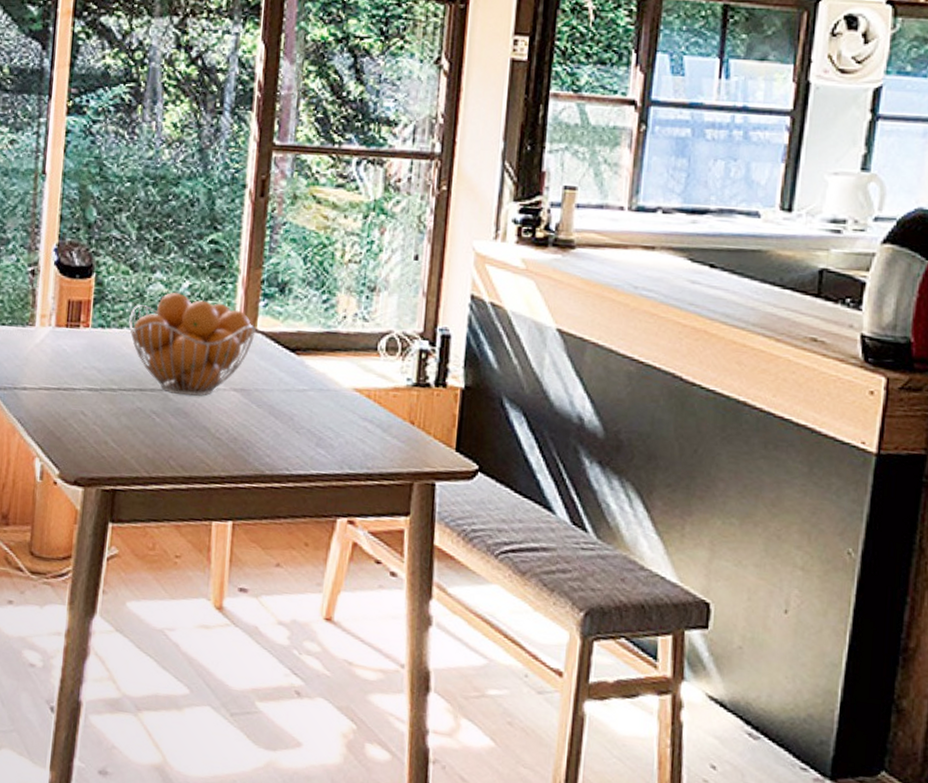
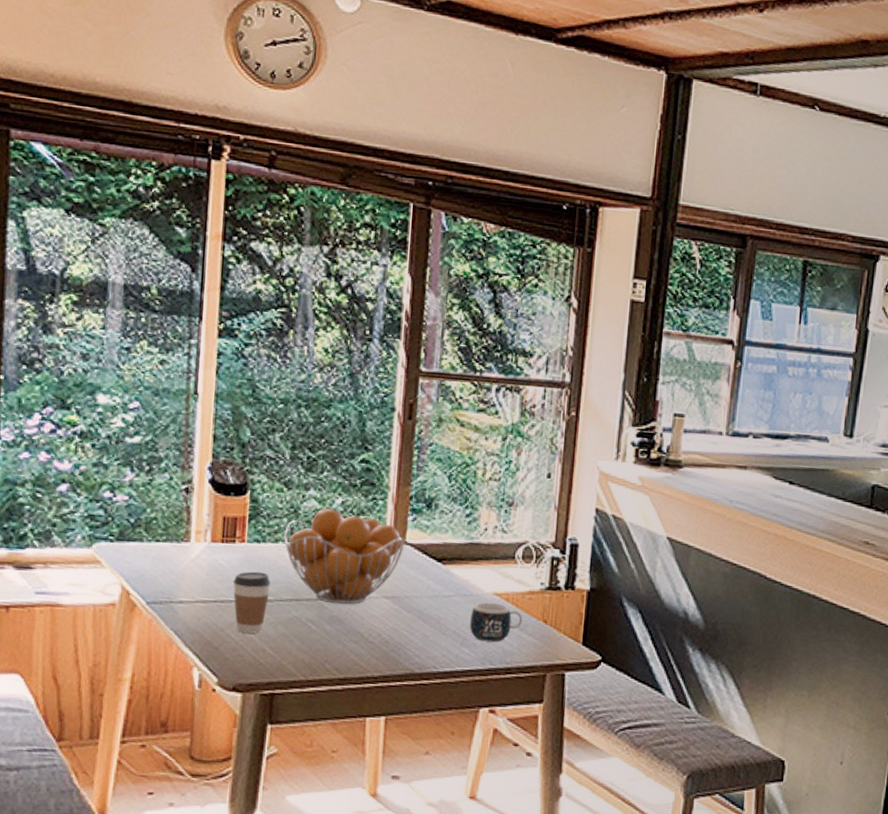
coffee cup: none [76,358,115,425] -> present [233,571,271,634]
mug: none [326,398,387,444] -> present [469,602,523,643]

